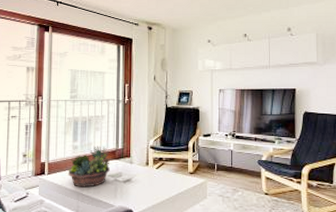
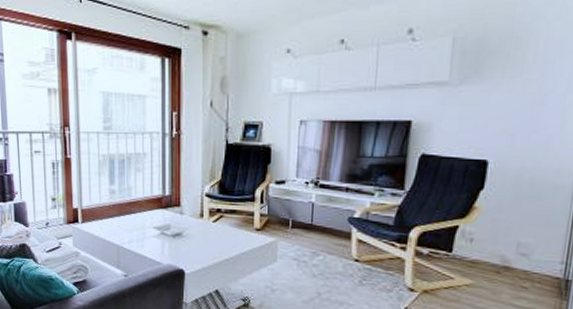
succulent planter: present [68,146,110,188] -> none [105,191,155,241]

